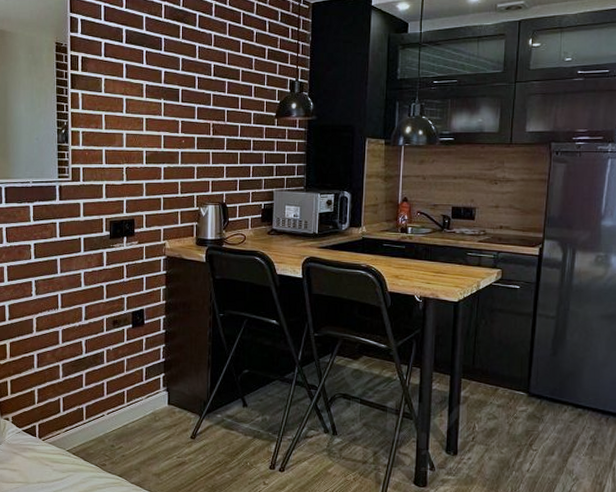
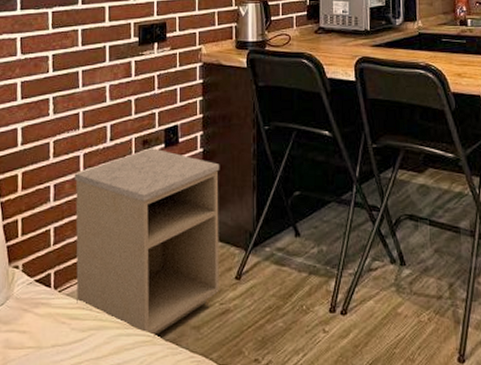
nightstand: none [54,328,180,481] -> present [74,148,220,338]

